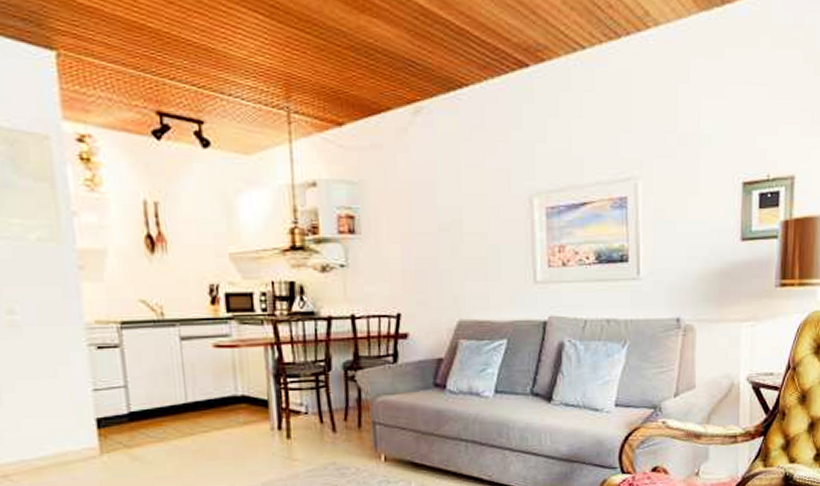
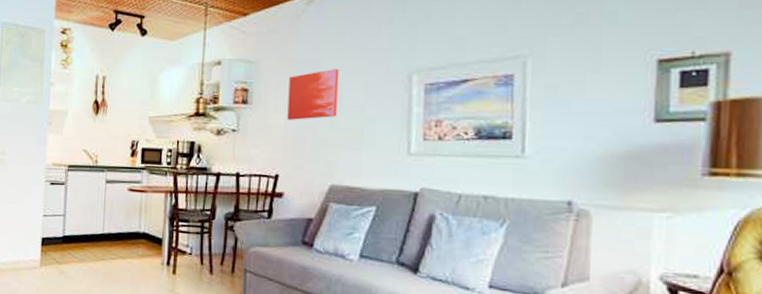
wall art: none [402,190,459,251] -> present [287,68,339,120]

